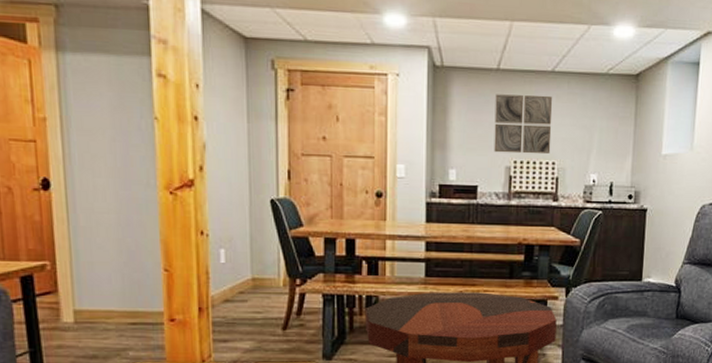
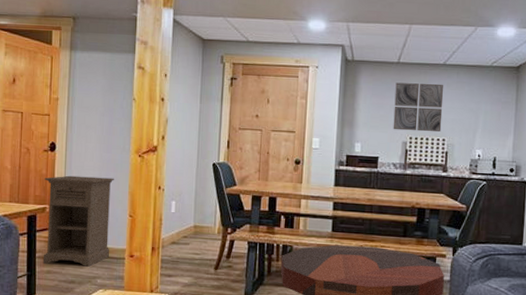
nightstand: none [38,221,143,337] -> present [42,175,114,267]

